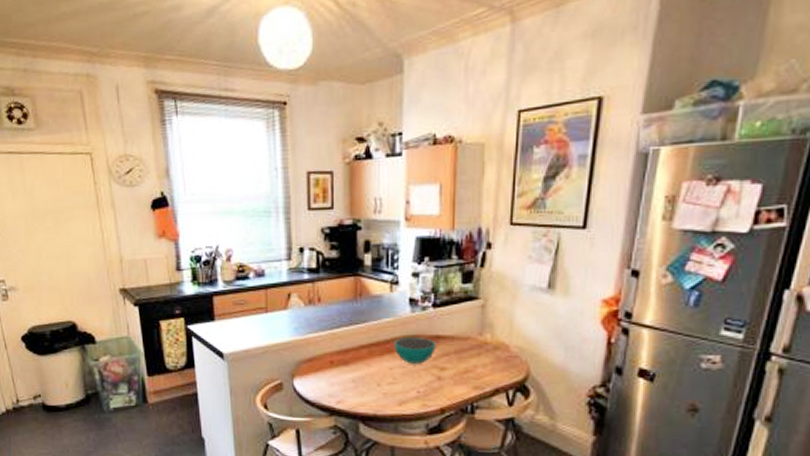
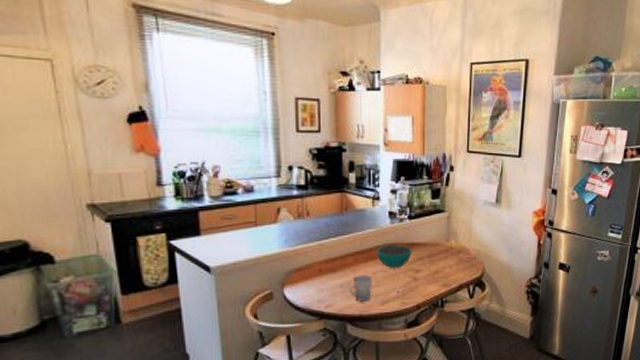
cup: none [363,369,390,400] -> present [350,274,373,302]

